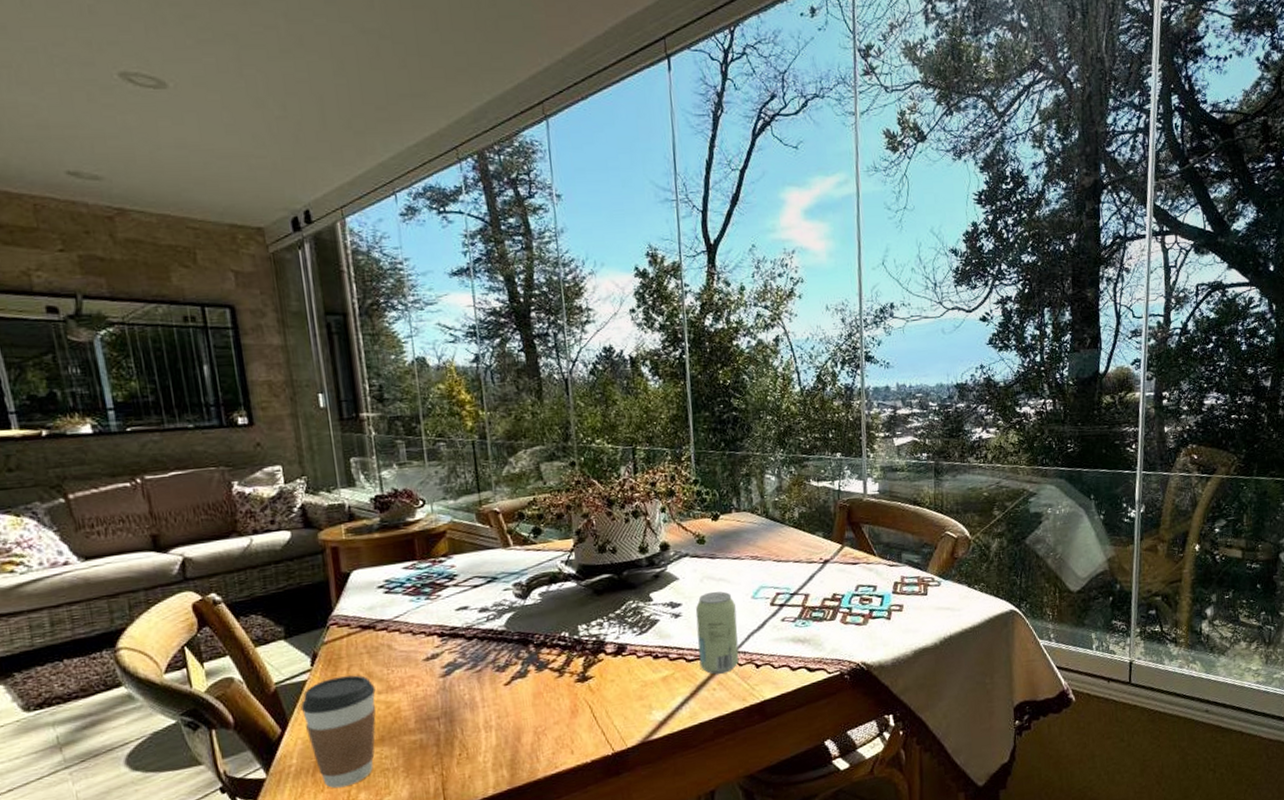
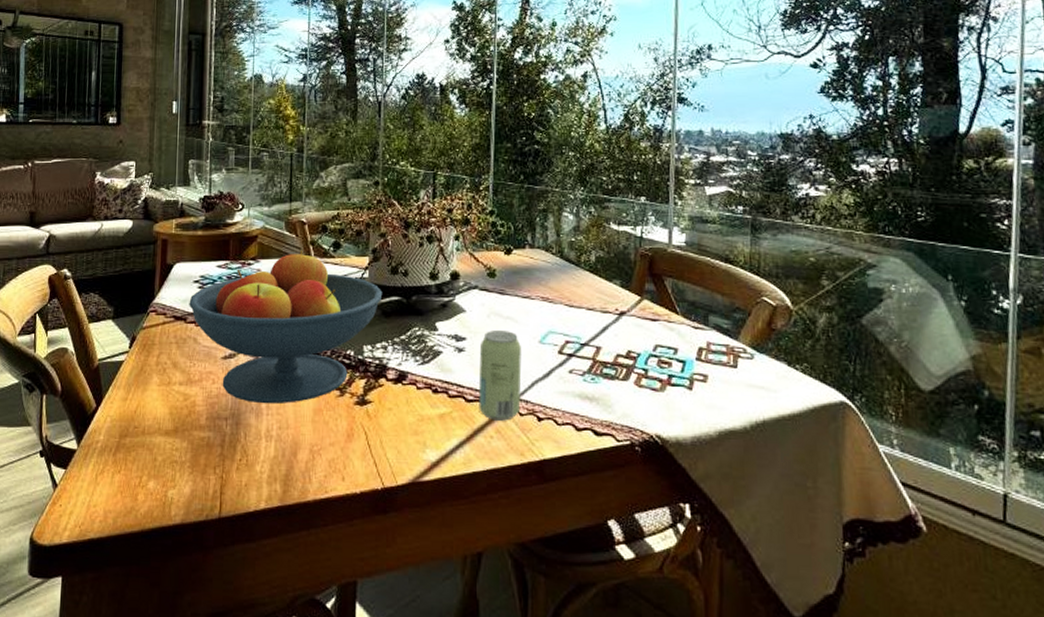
coffee cup: present [300,675,376,789] -> none [114,362,178,472]
fruit bowl: none [375,540,592,699] -> present [189,250,383,404]

